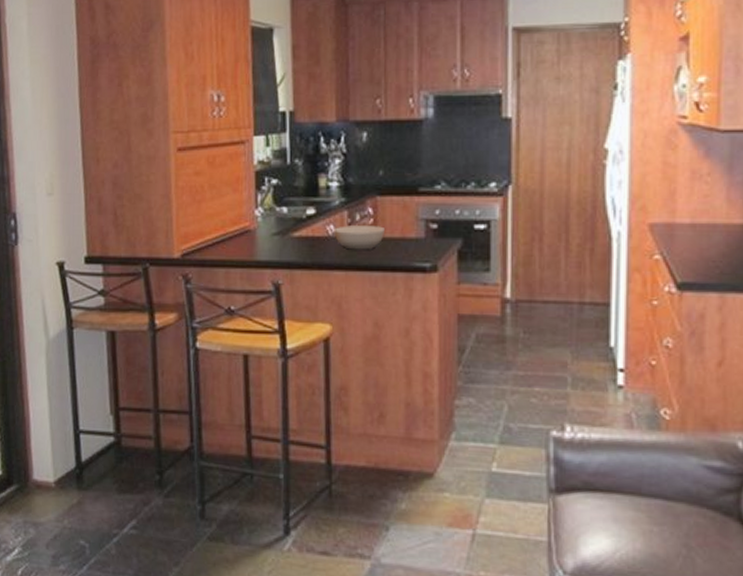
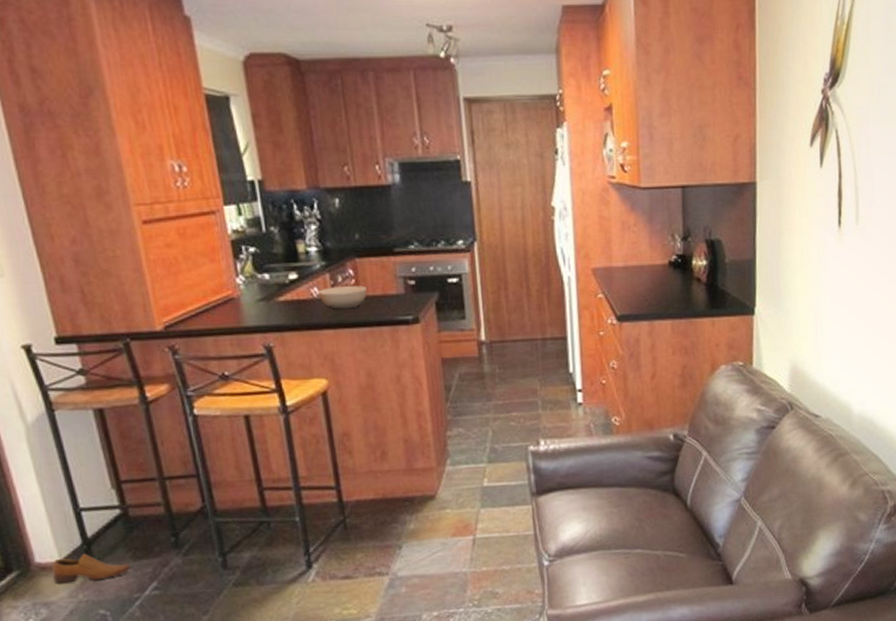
shoe: none [46,477,115,509] -> present [52,553,131,584]

